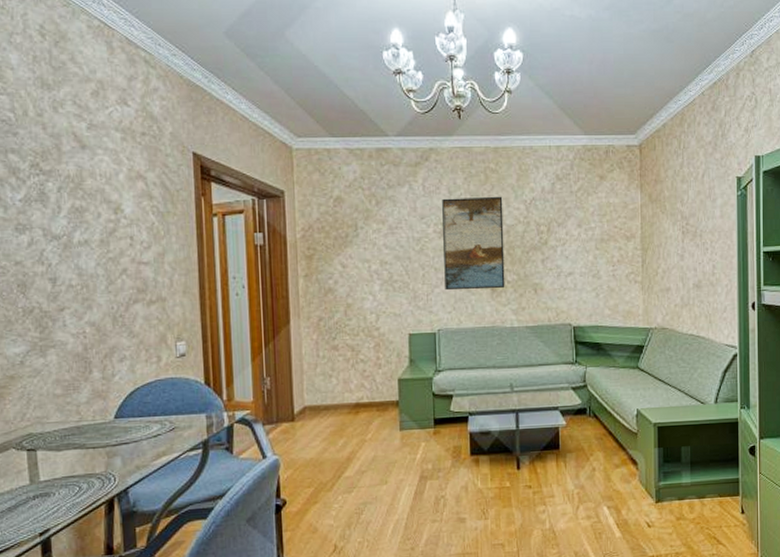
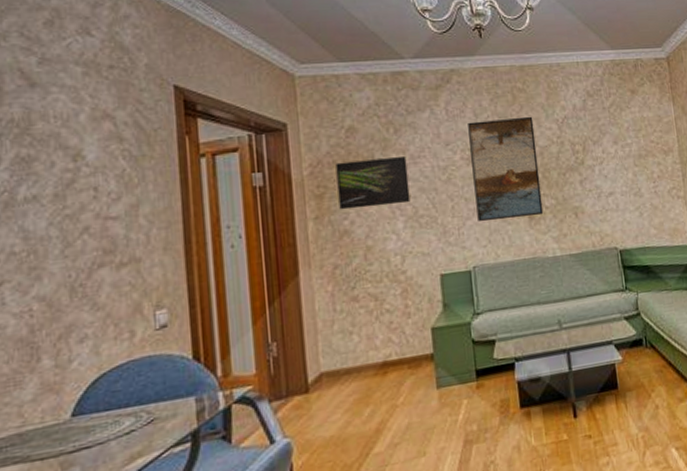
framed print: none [324,227,387,271] -> present [335,157,411,210]

